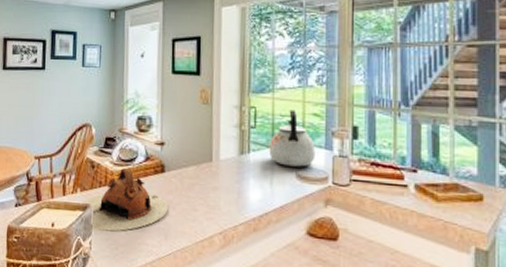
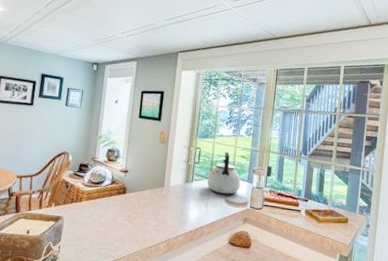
teapot: present [80,167,169,232] -> none [53,188,127,239]

